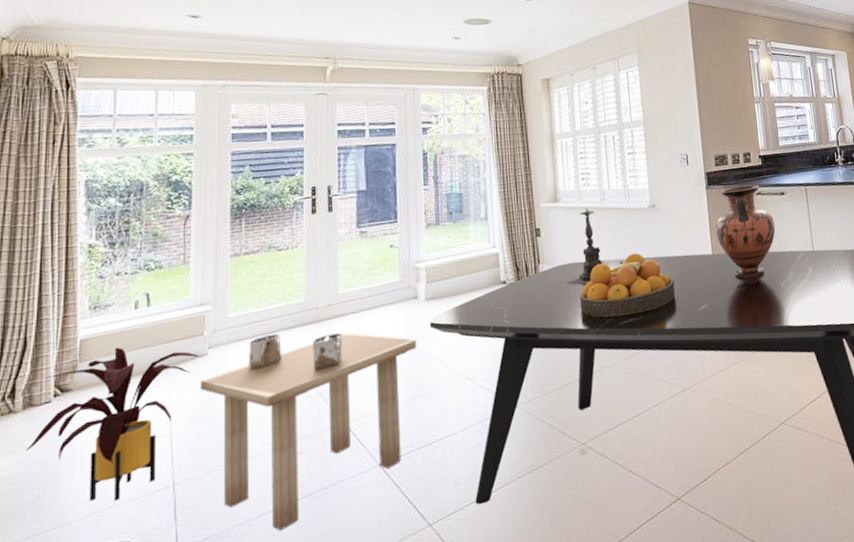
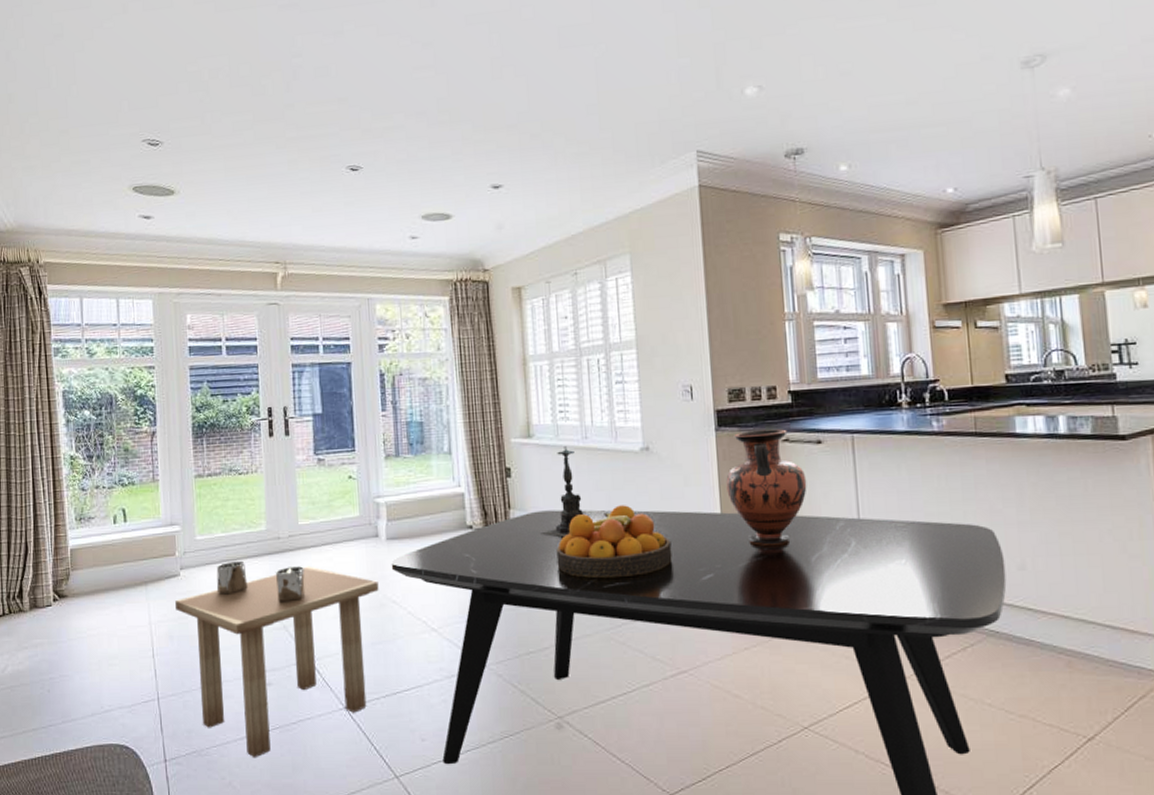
house plant: present [26,347,199,501] -> none [35,559,173,705]

